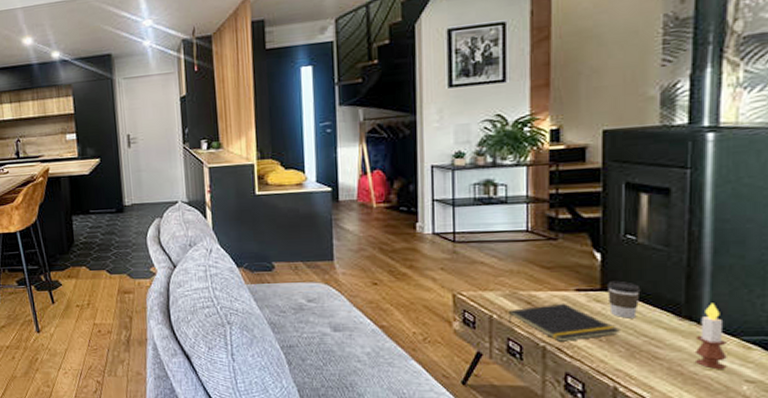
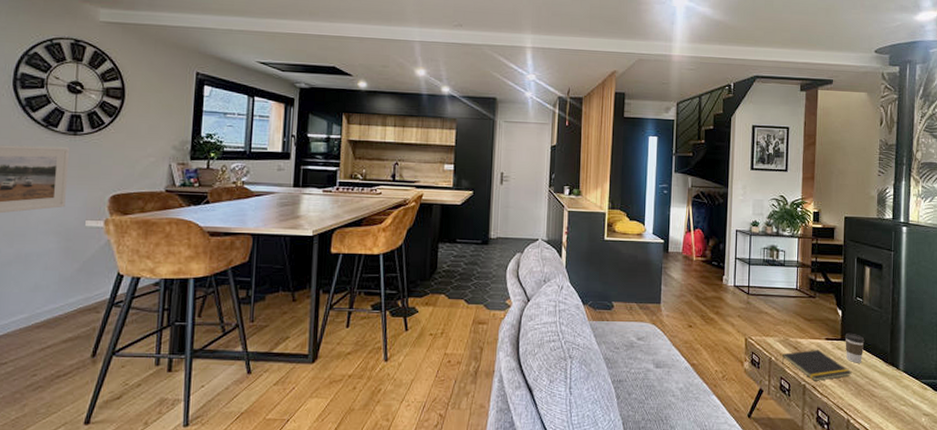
candle: present [694,303,727,370] -> none [895,353,913,406]

